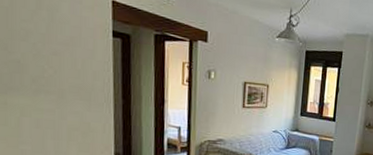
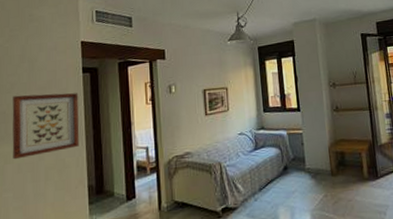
wall art: none [28,45,107,114] -> present [12,93,80,160]

